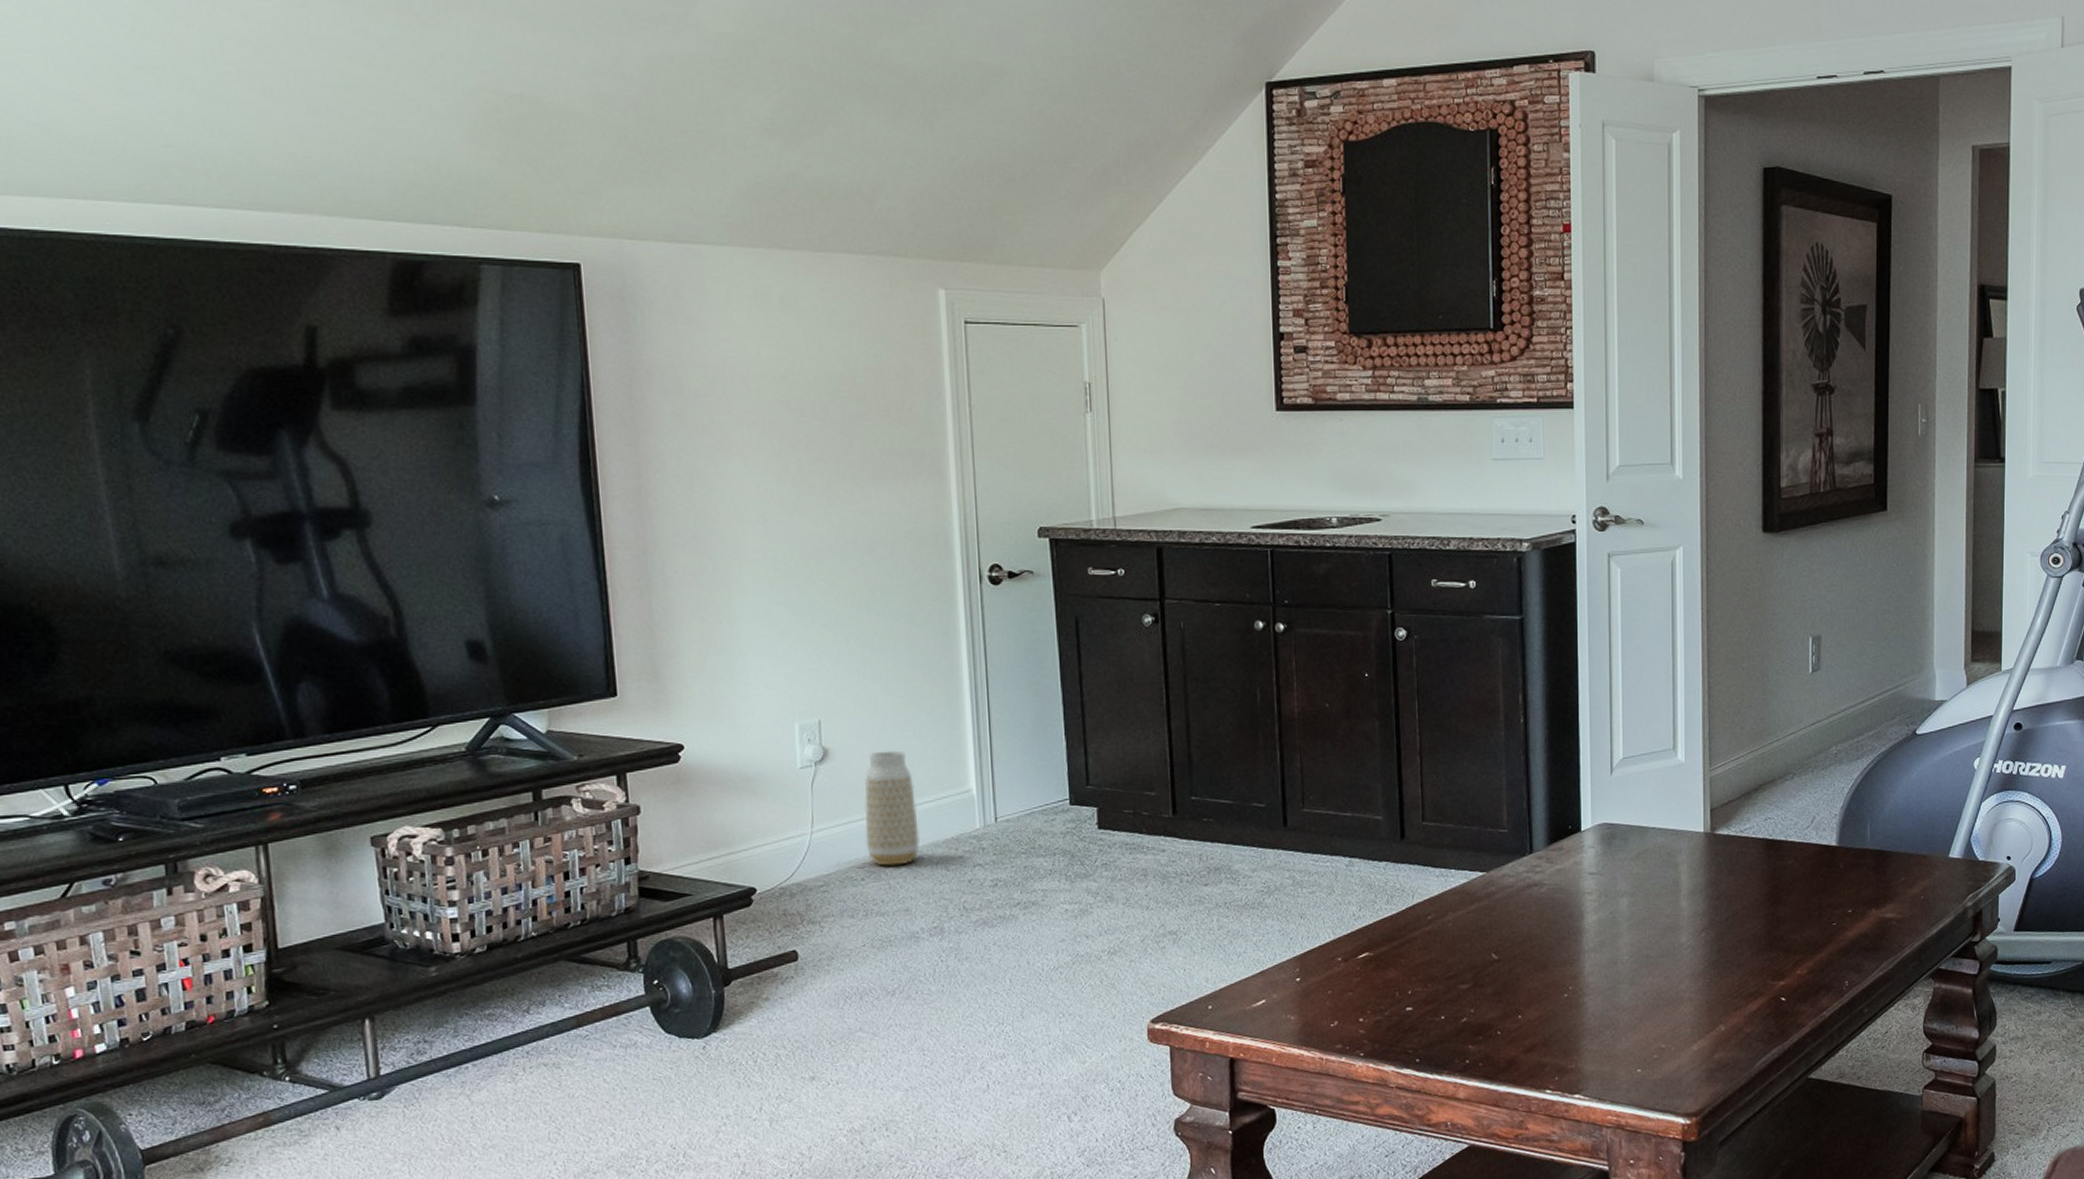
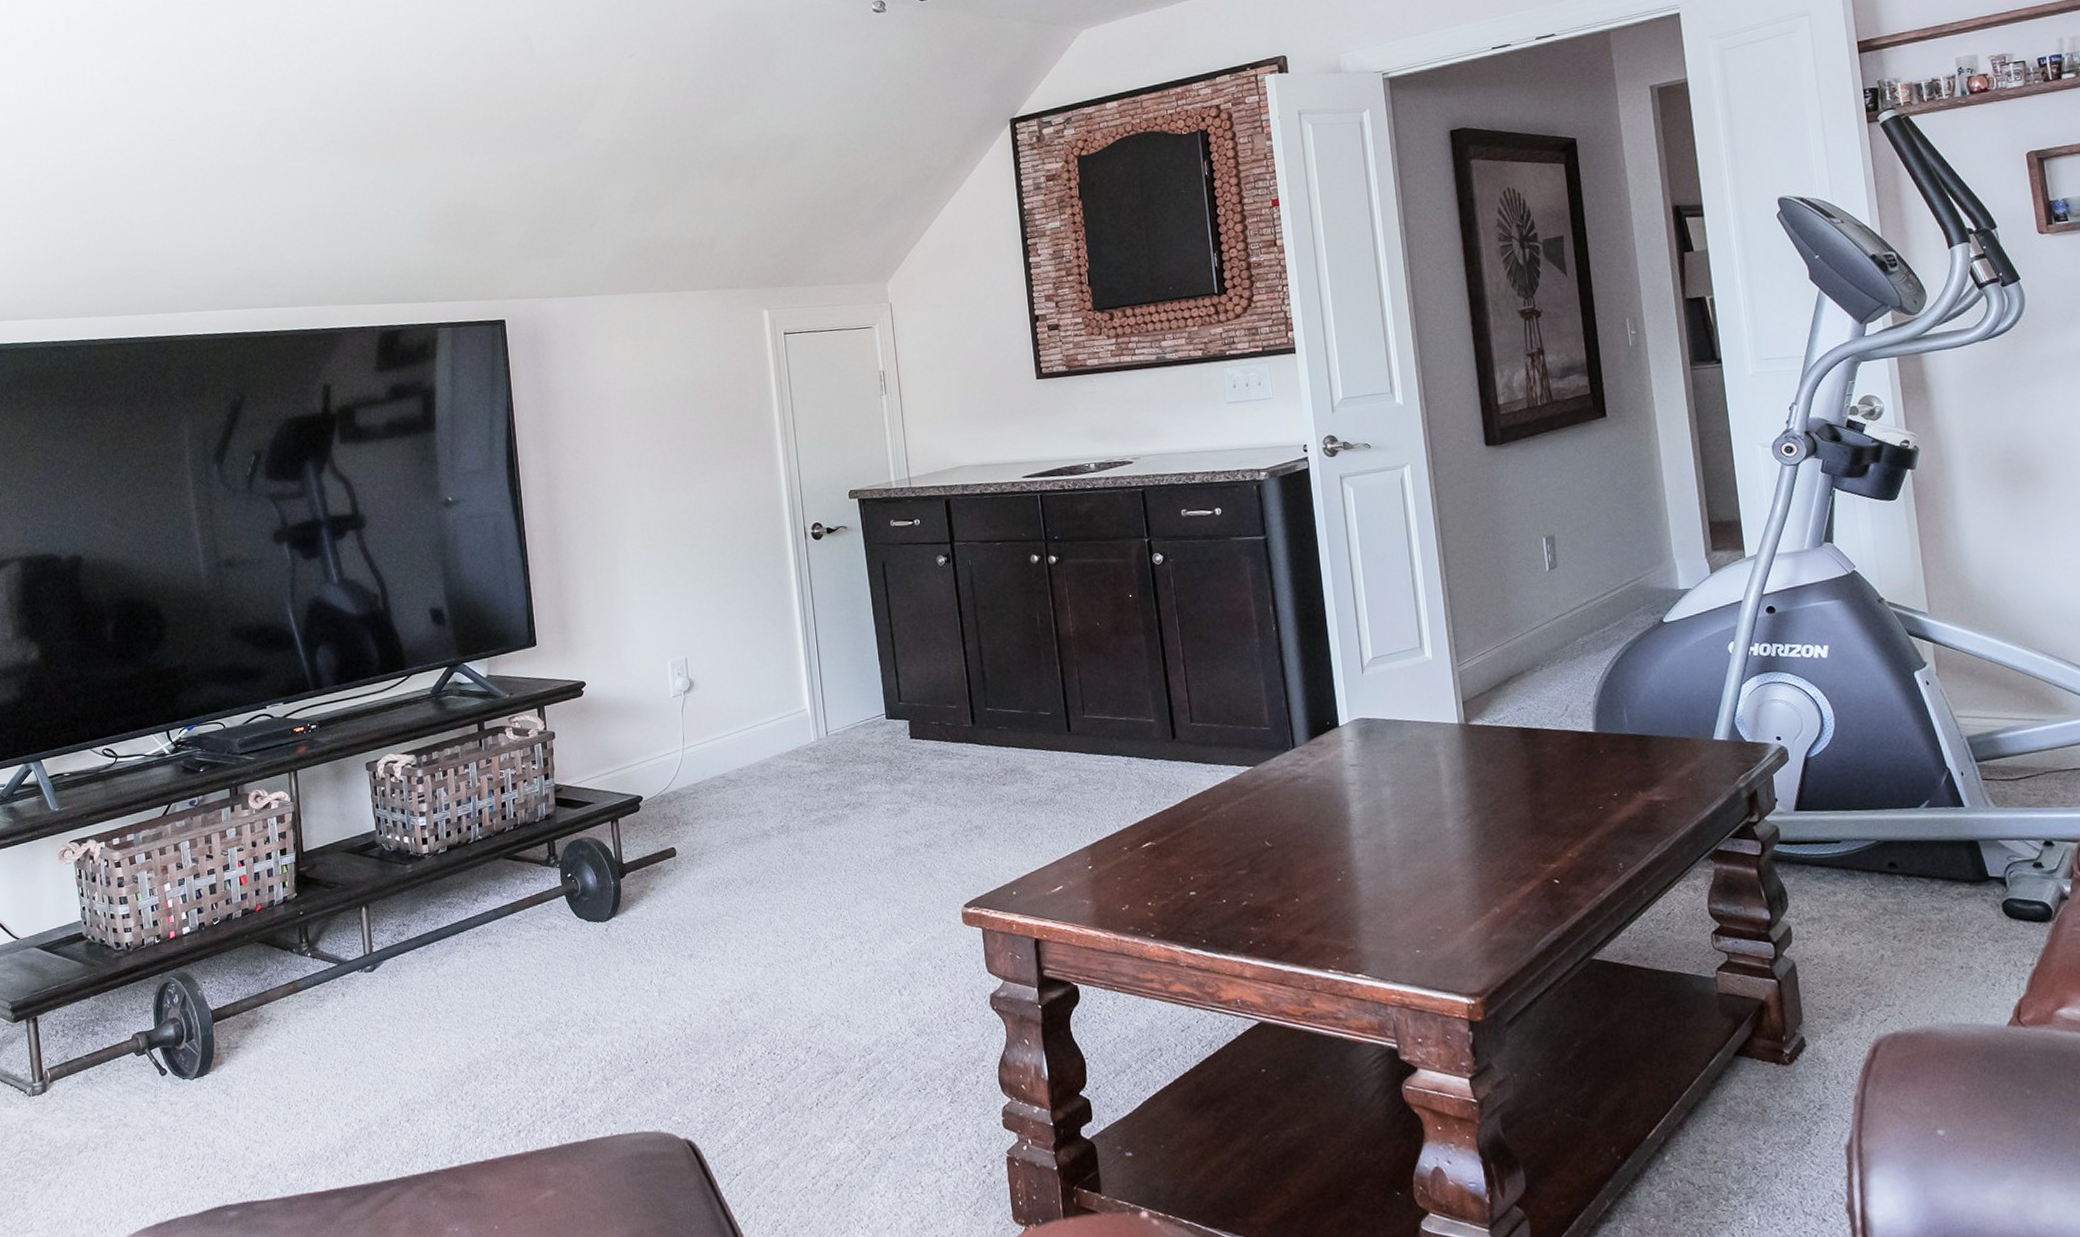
vase: present [865,750,920,866] -> none [722,679,767,776]

